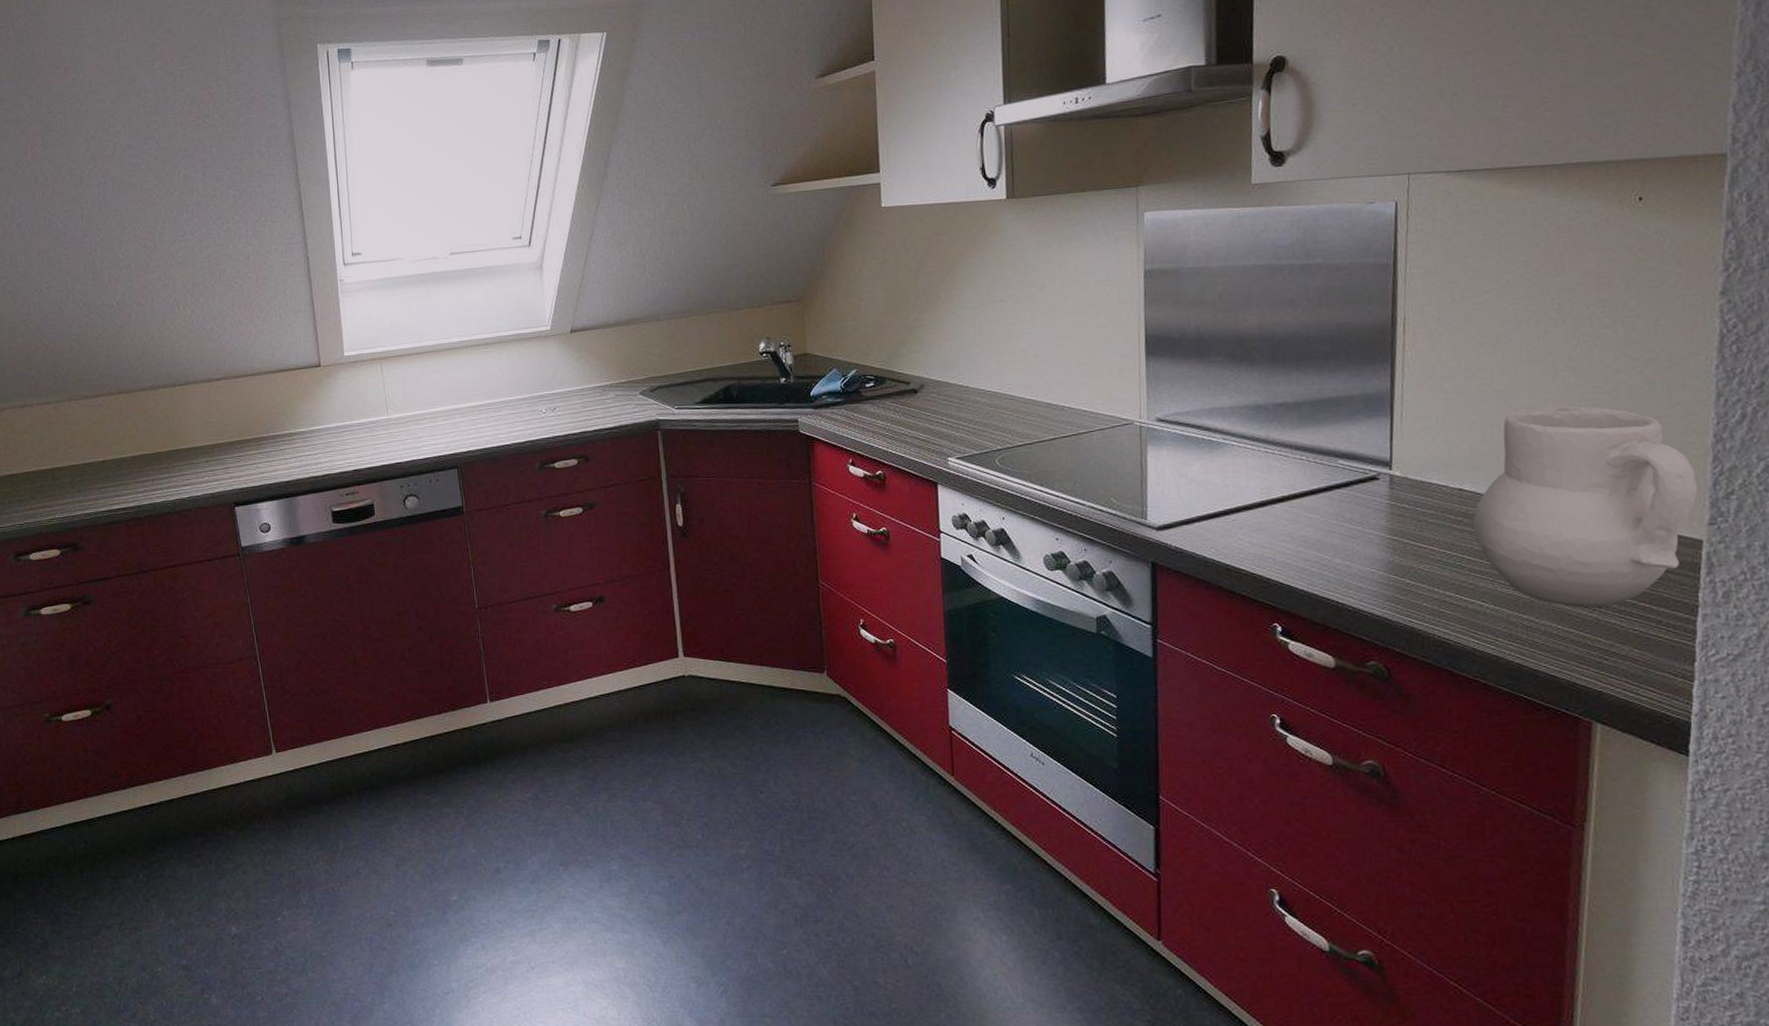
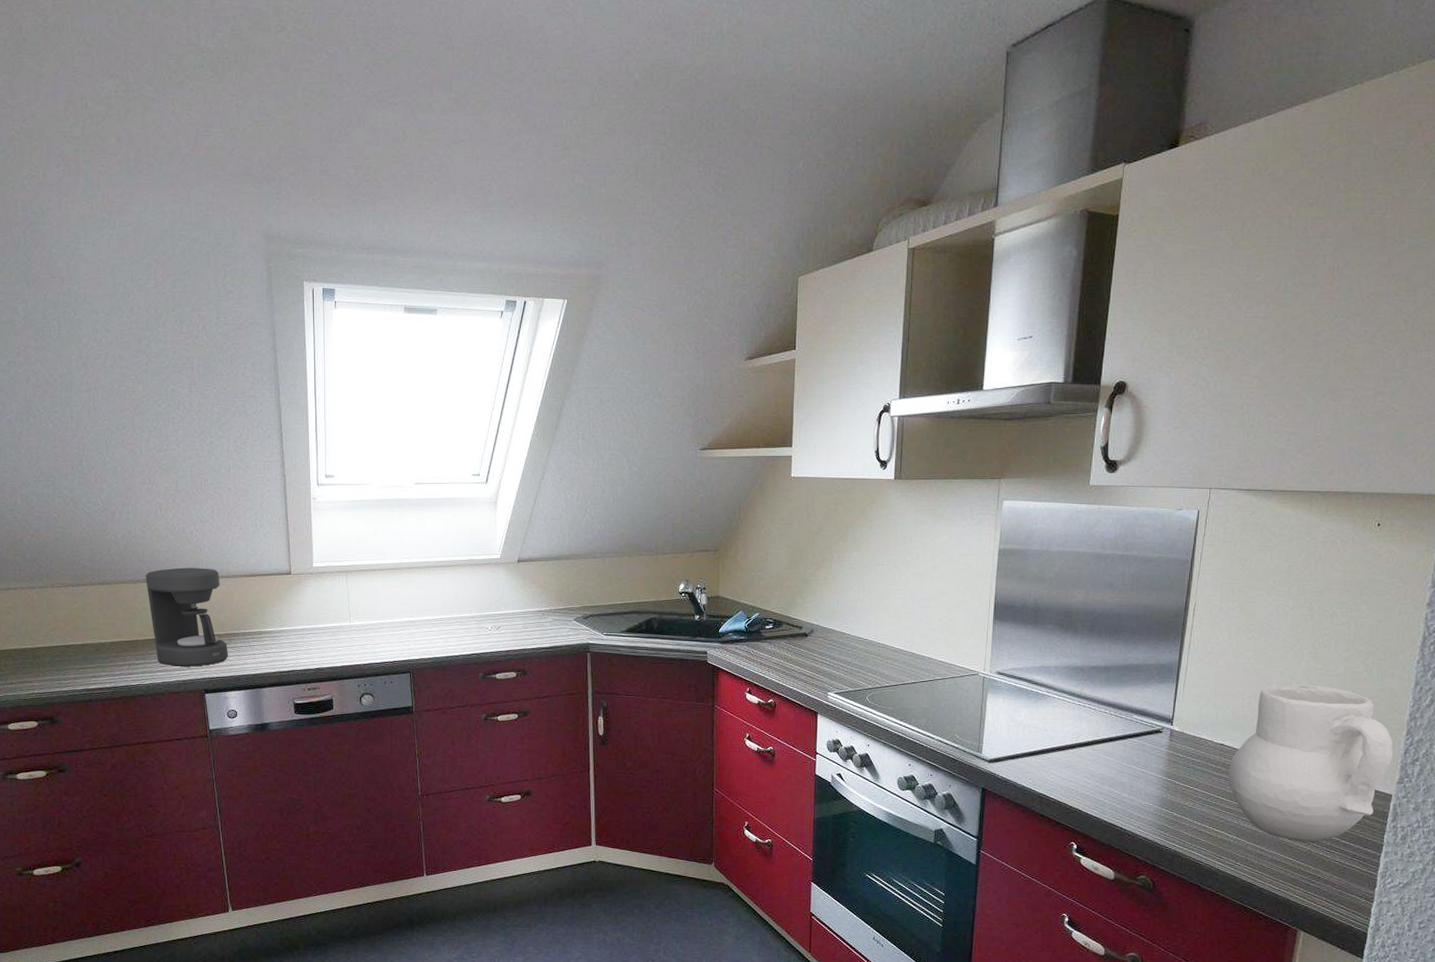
coffee maker: none [166,366,257,478] -> present [146,567,228,667]

